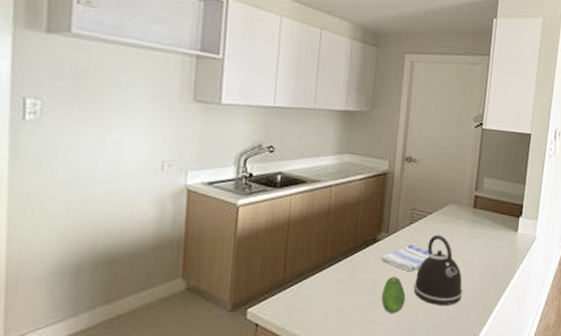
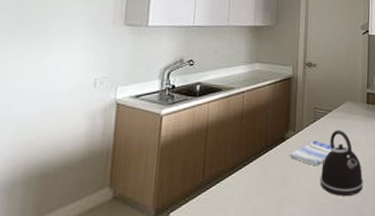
fruit: present [381,276,406,313] -> none [291,171,313,207]

